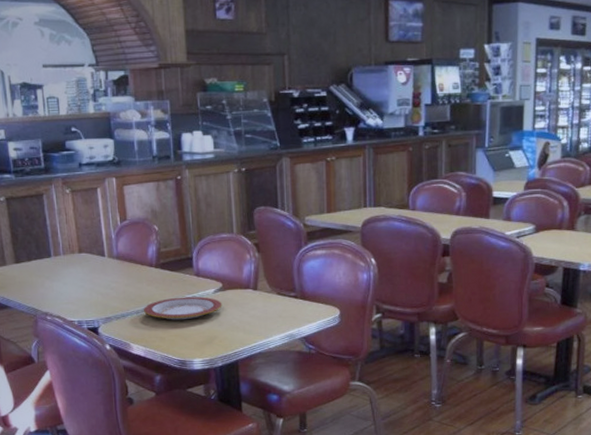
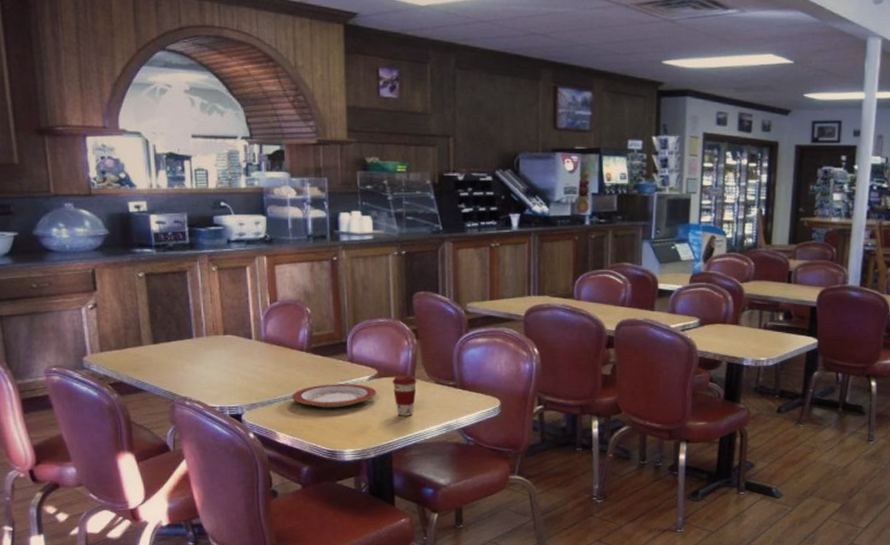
coffee cup: none [236,286,260,326] -> present [392,374,417,416]

